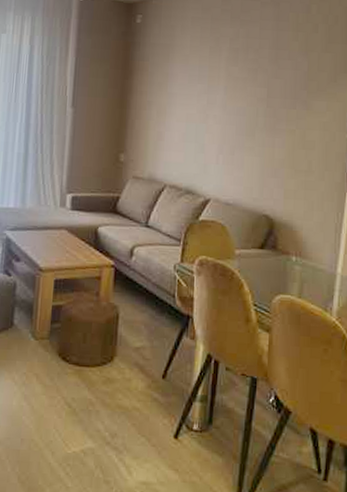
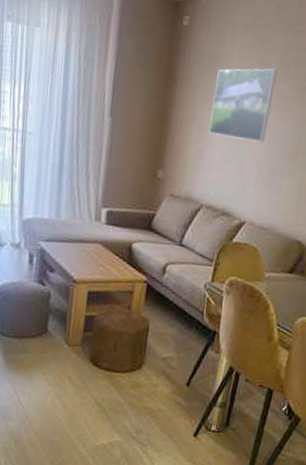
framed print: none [167,54,227,121] -> present [209,68,277,142]

